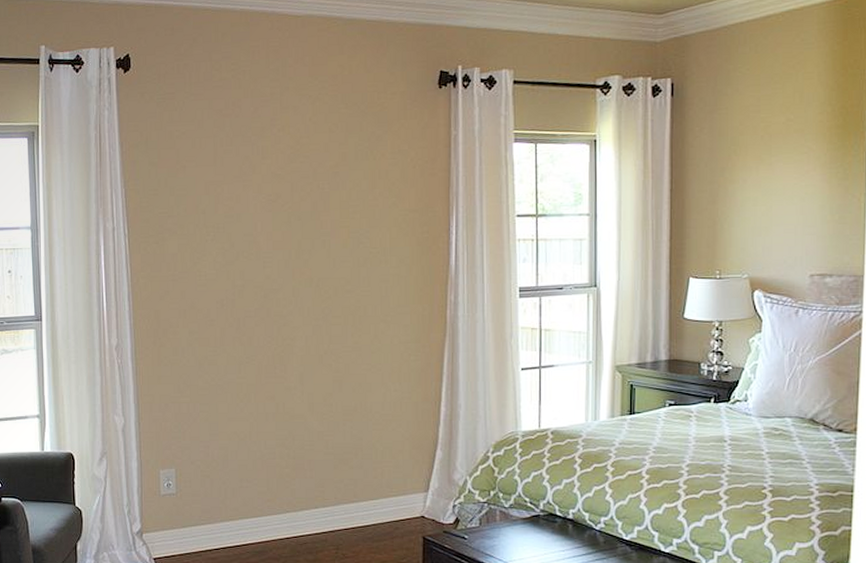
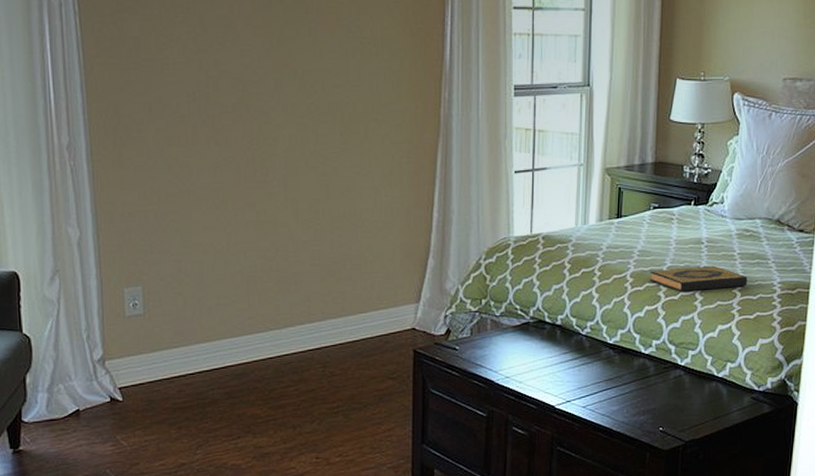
hardback book: none [668,464,779,491] -> present [650,265,747,292]

